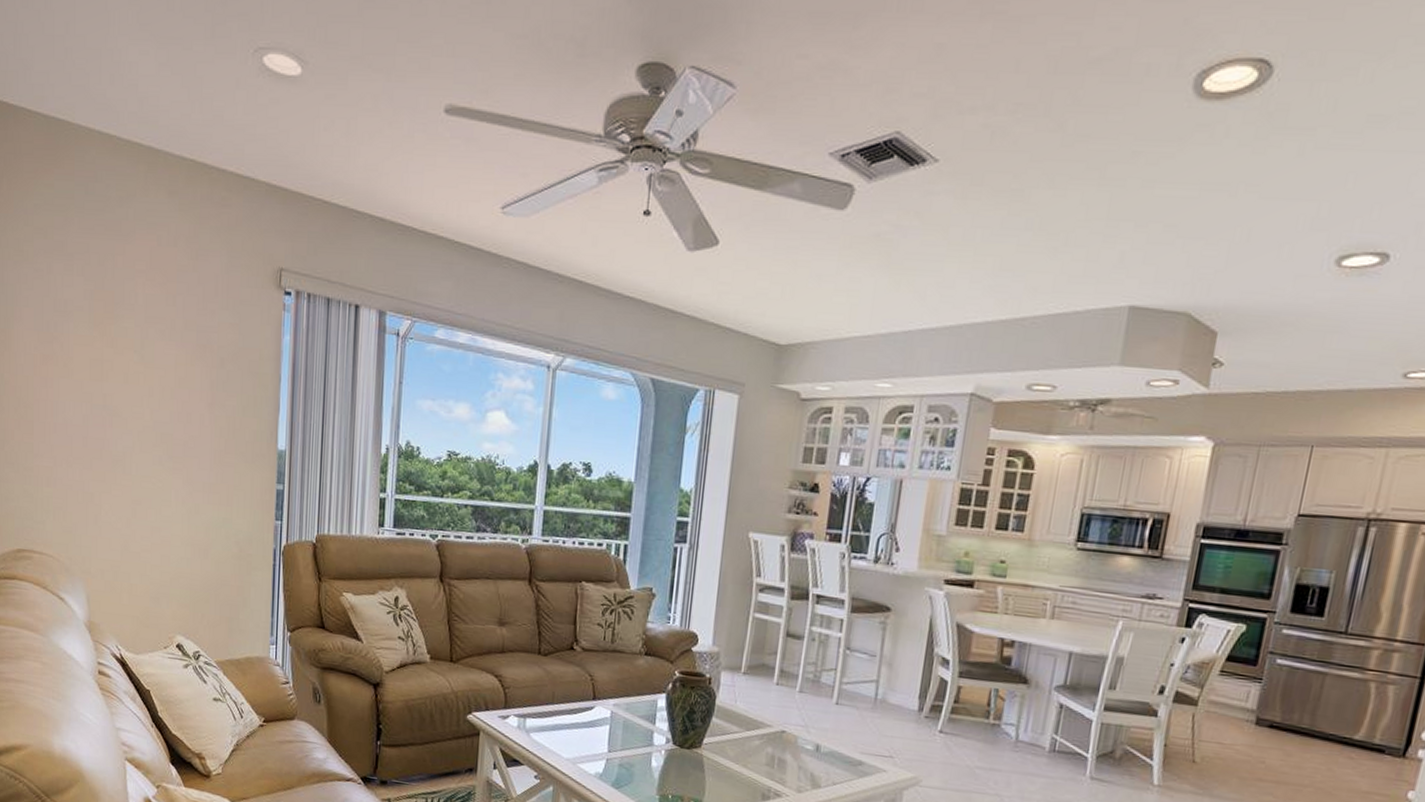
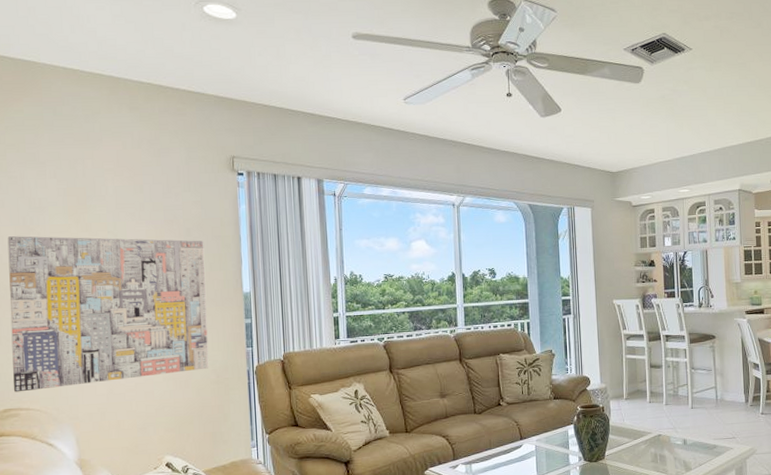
wall art: none [28,343,239,539] -> present [7,236,209,392]

